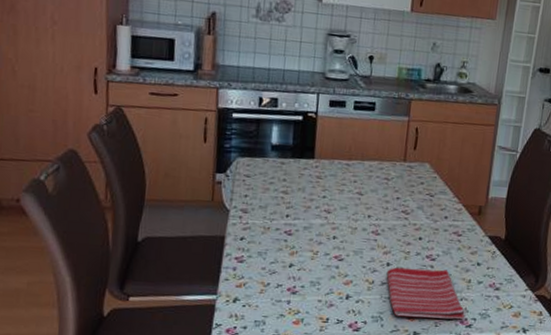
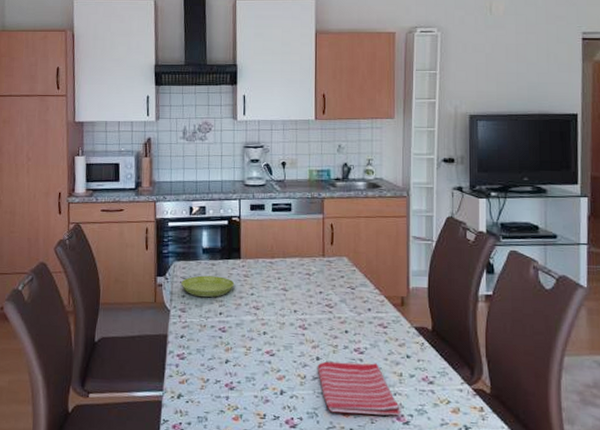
saucer: none [244,174,306,199] -> present [181,275,235,298]

